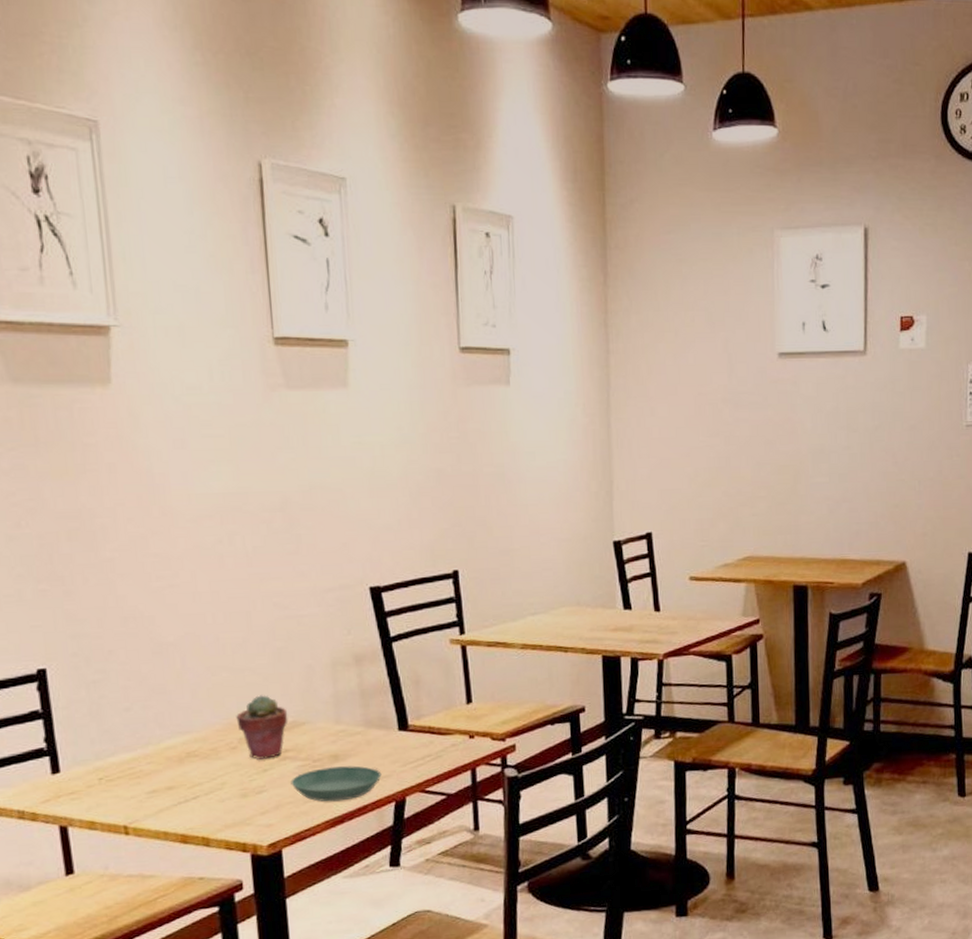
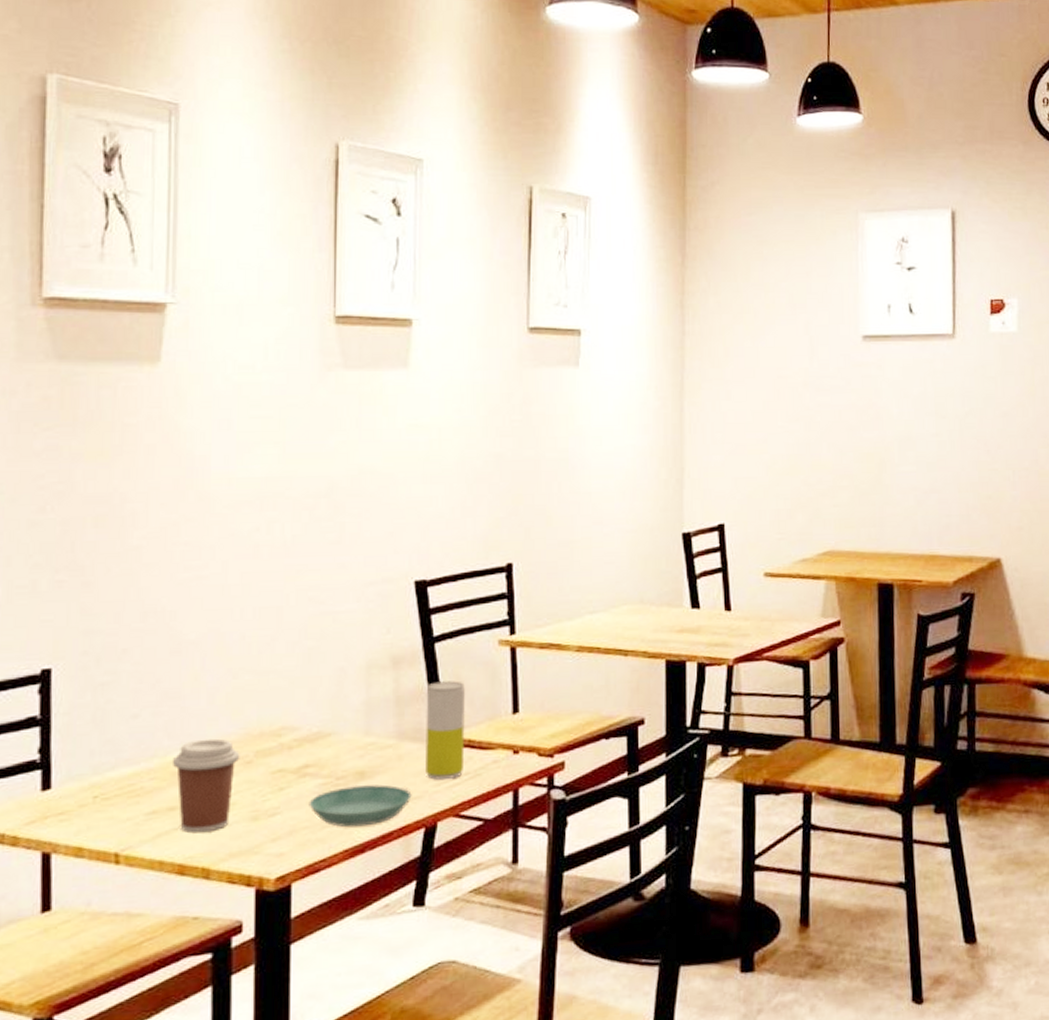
coffee cup: none [165,727,226,809] -> present [172,738,240,833]
potted succulent: present [236,695,288,760] -> none [255,701,313,776]
beverage can: none [387,675,426,761] -> present [426,681,465,780]

